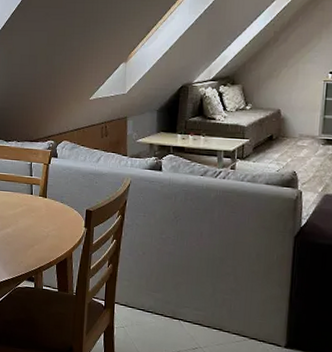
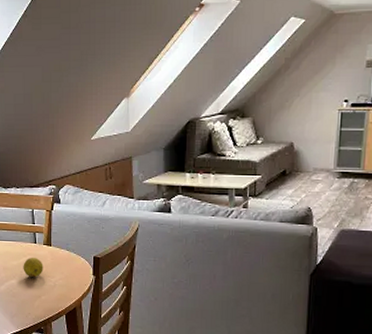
fruit: none [18,208,38,227] -> present [23,258,43,277]

